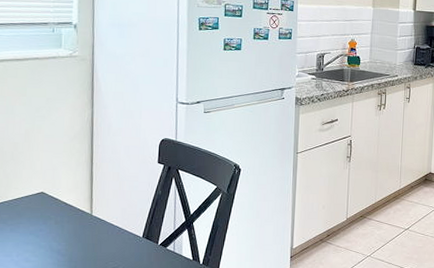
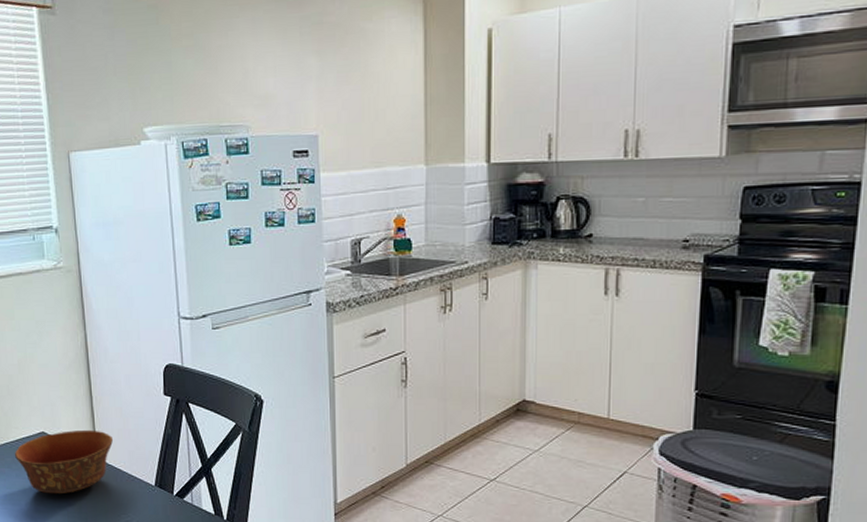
bowl: none [11,190,108,246] -> present [14,429,113,494]

